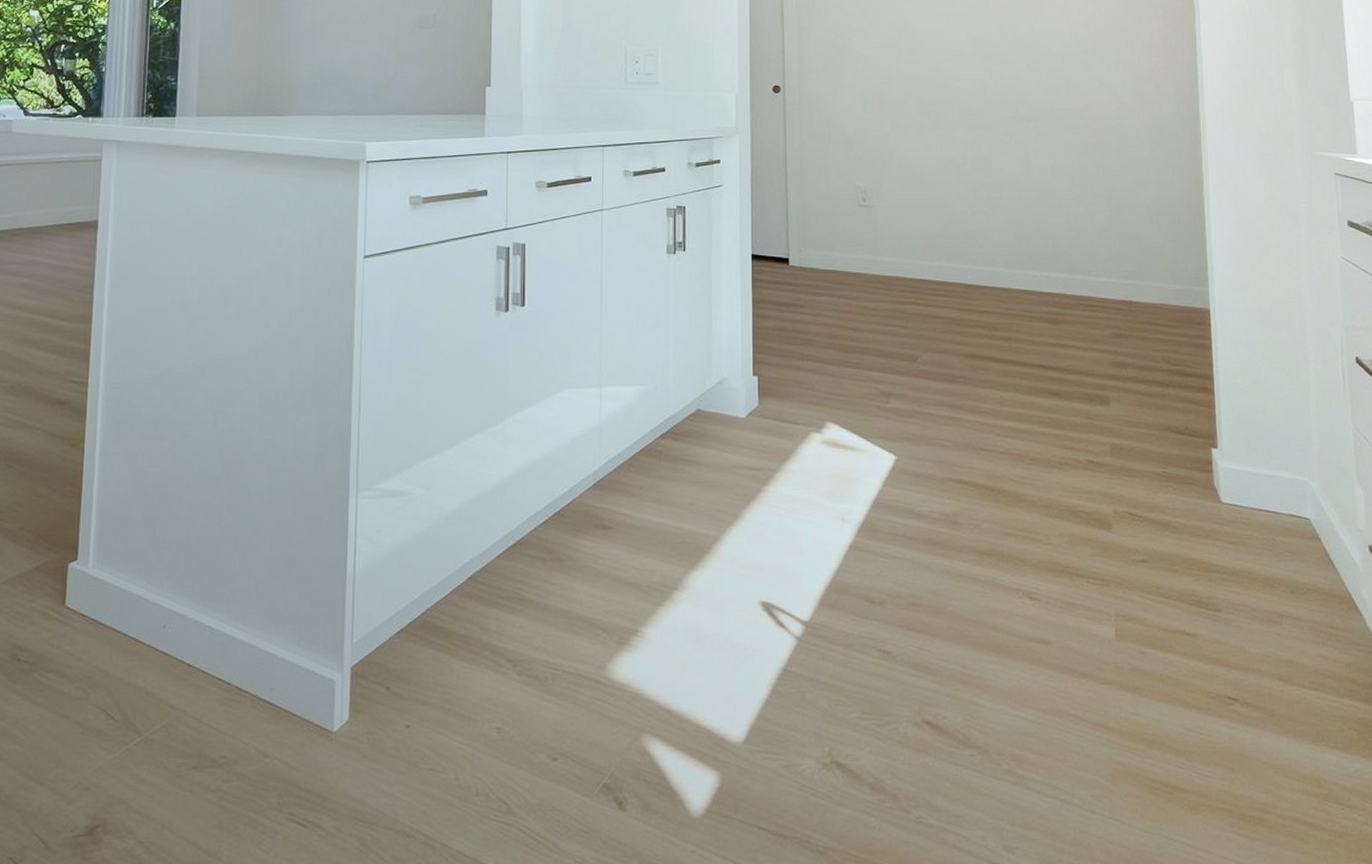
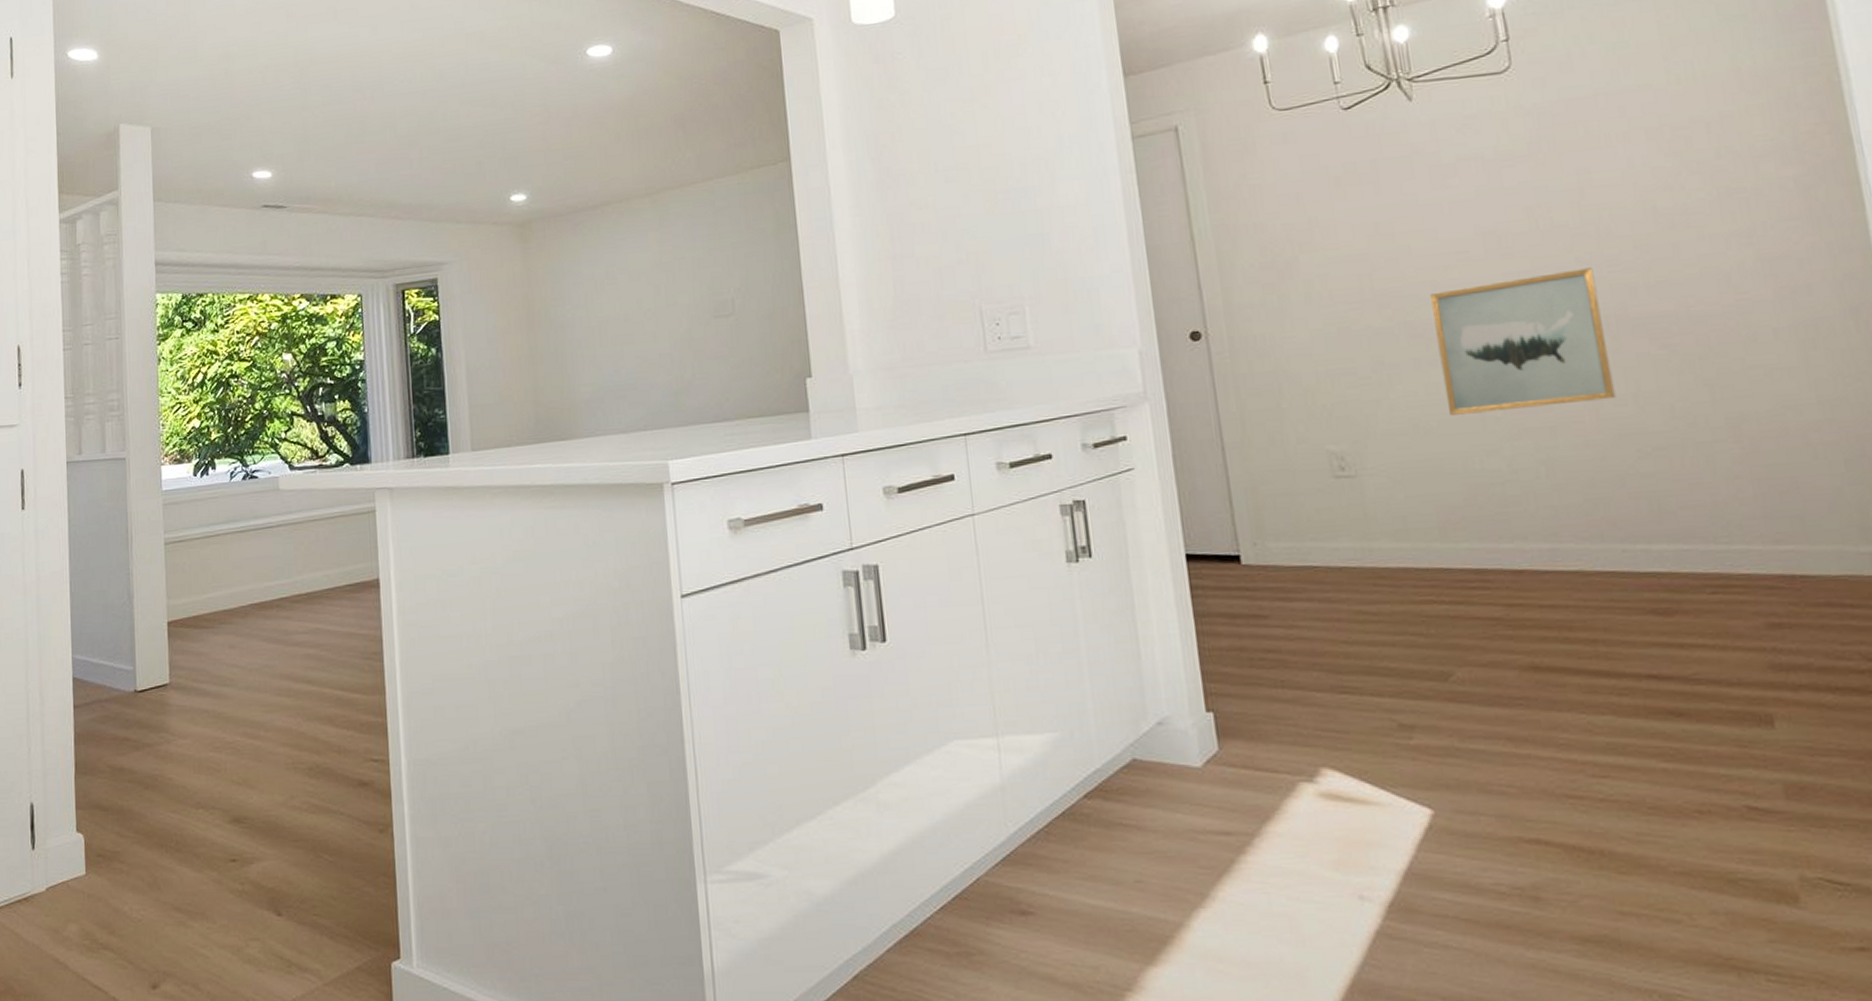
wall art: none [935,73,1041,169] -> present [1431,267,1616,415]

